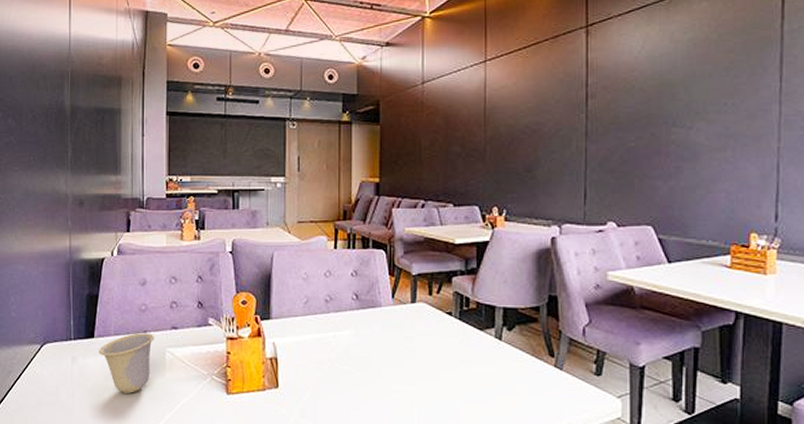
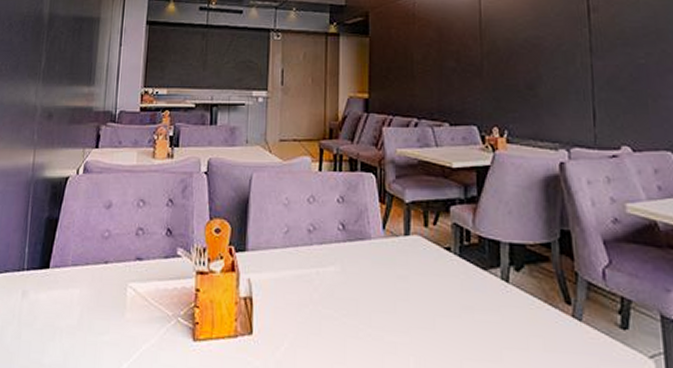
cup: present [99,333,155,393] -> none [53,264,117,337]

